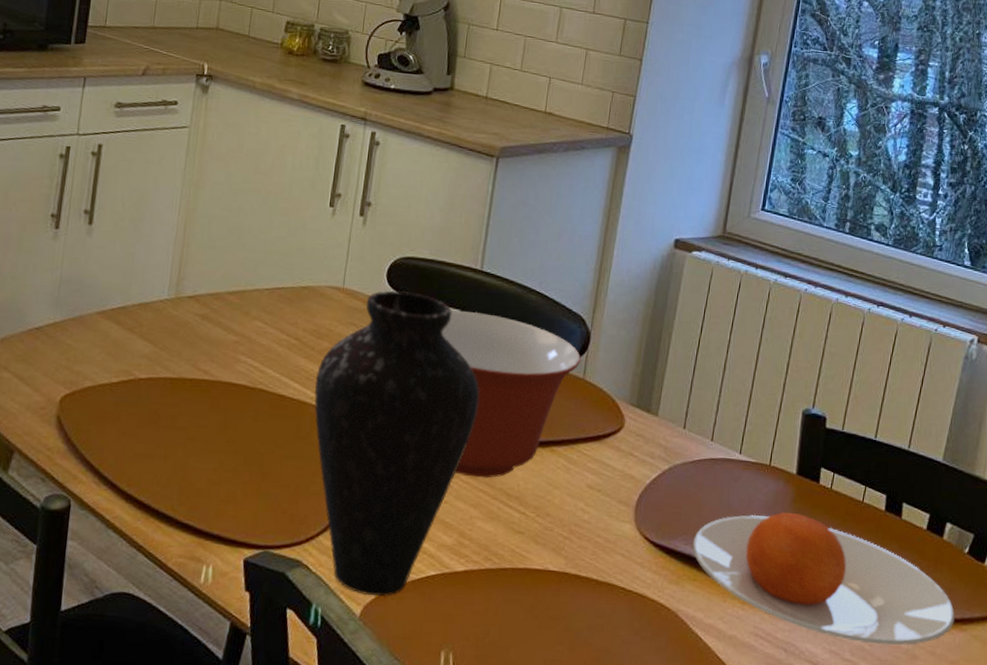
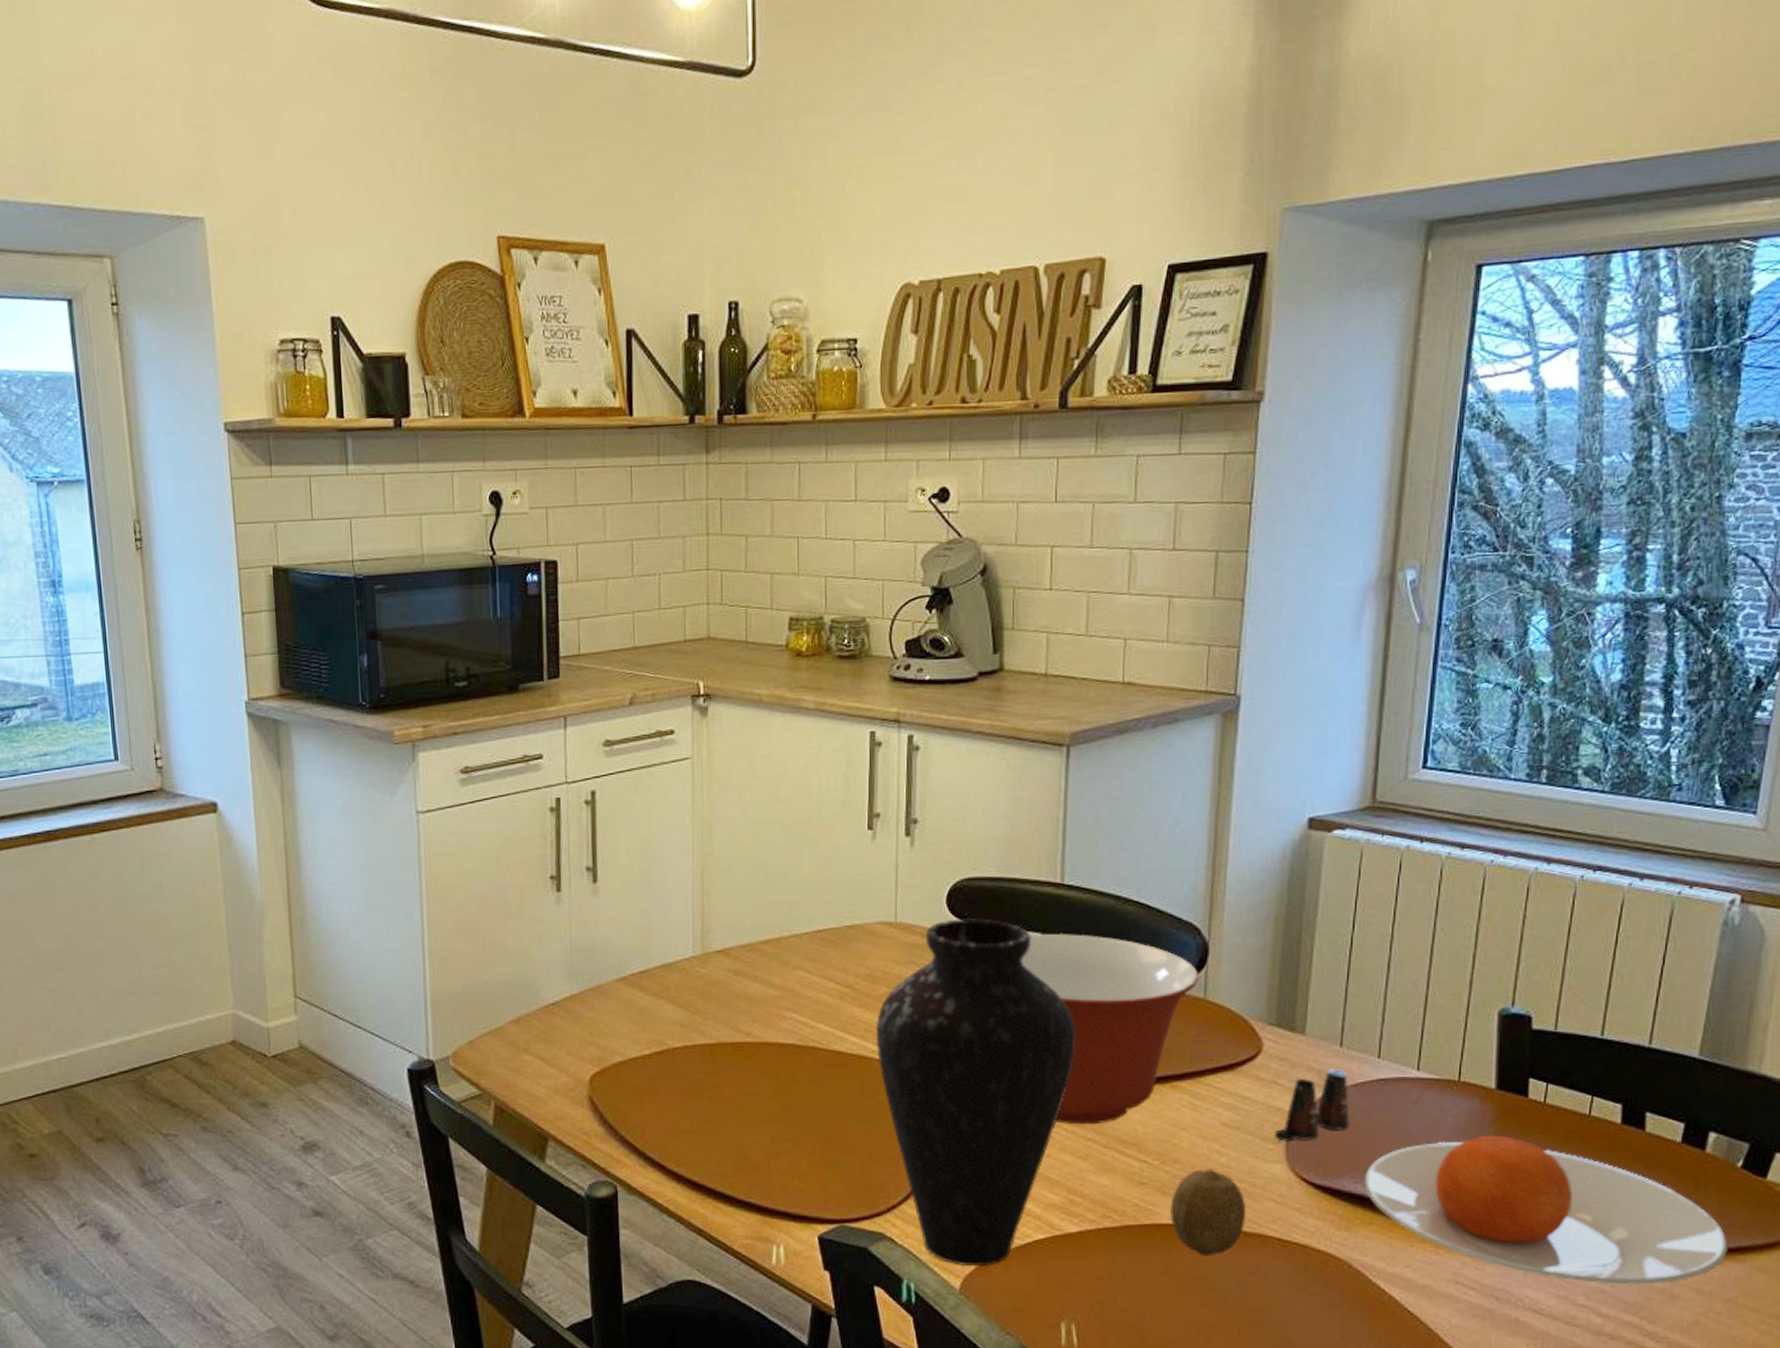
fruit: none [539,523,600,600] -> present [1171,1169,1247,1256]
salt shaker: none [627,447,687,506] -> present [1275,1069,1350,1142]

